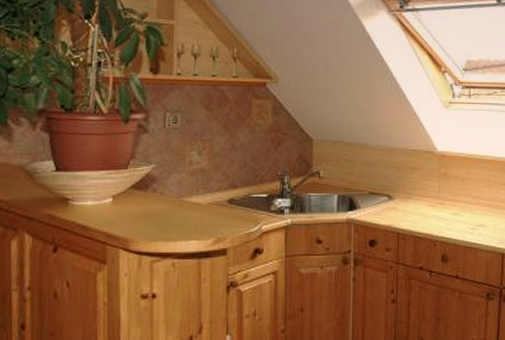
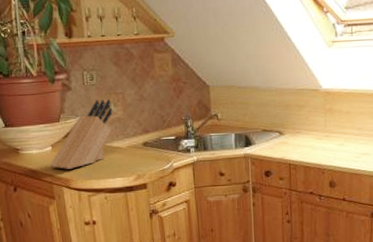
knife block: none [106,146,196,227] -> present [50,99,113,169]

